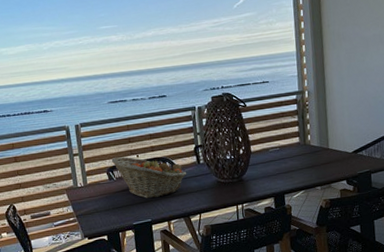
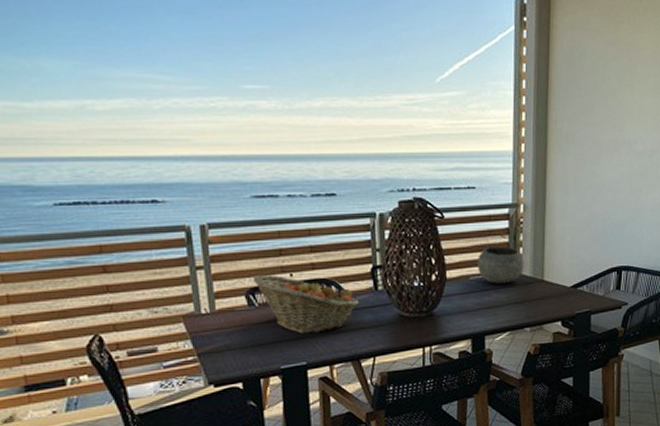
bowl: none [274,124,312,154] -> present [476,246,524,284]

